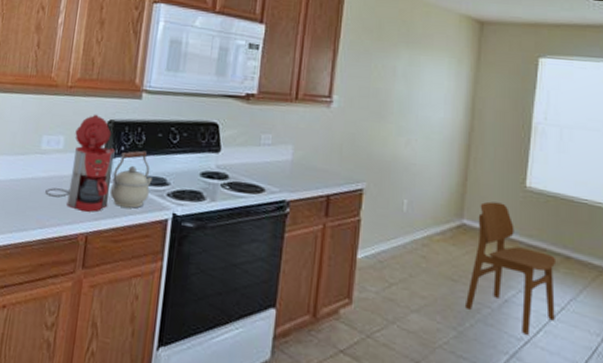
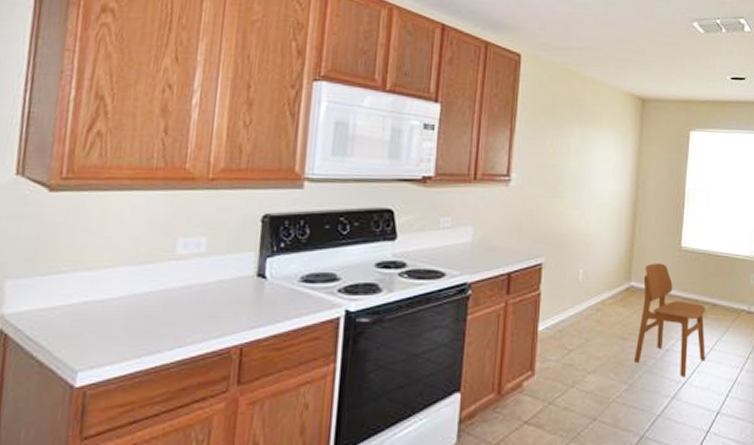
coffee maker: present [45,114,115,212] -> none [184,208,273,320]
kettle: present [109,150,152,208] -> none [268,245,320,310]

